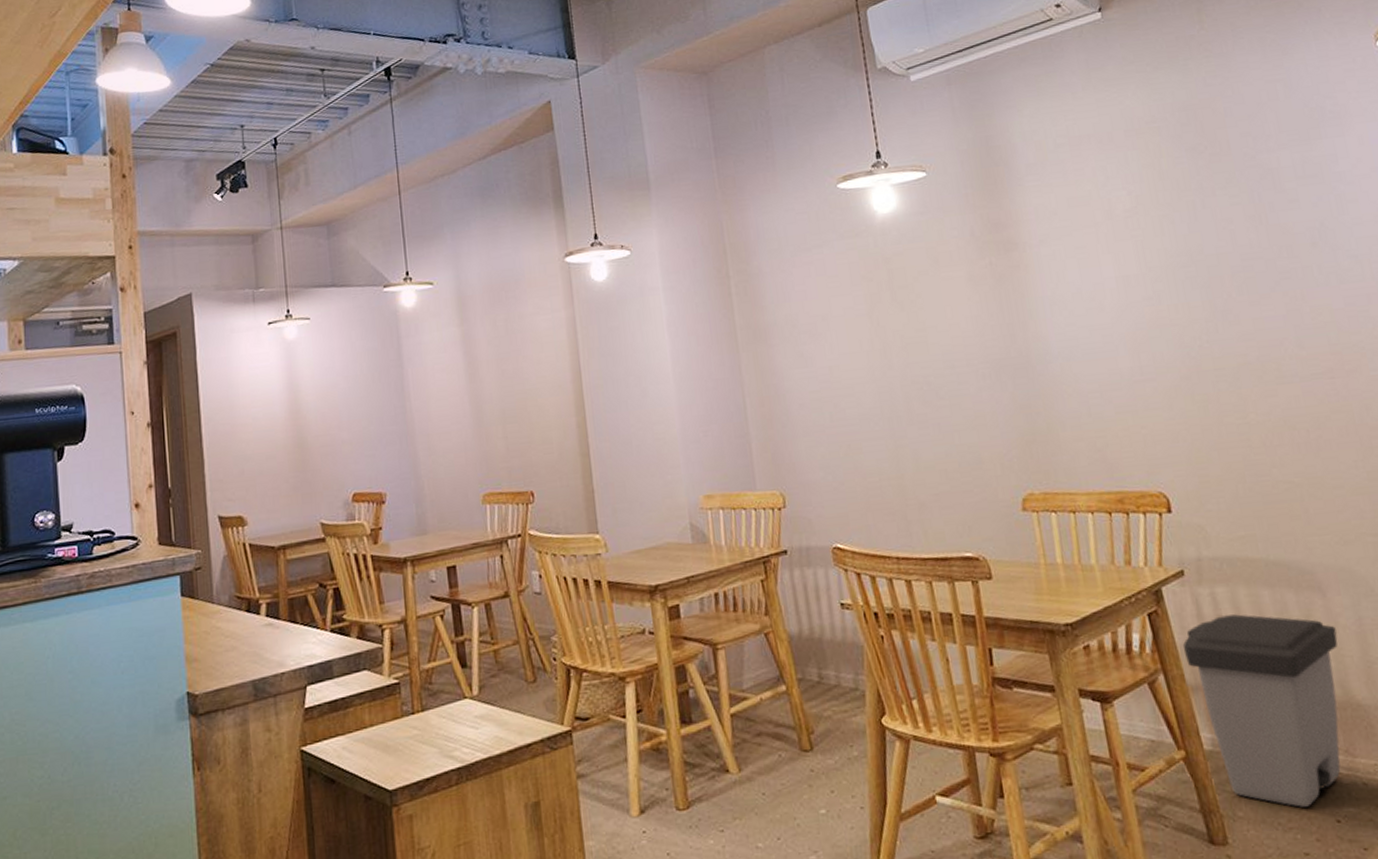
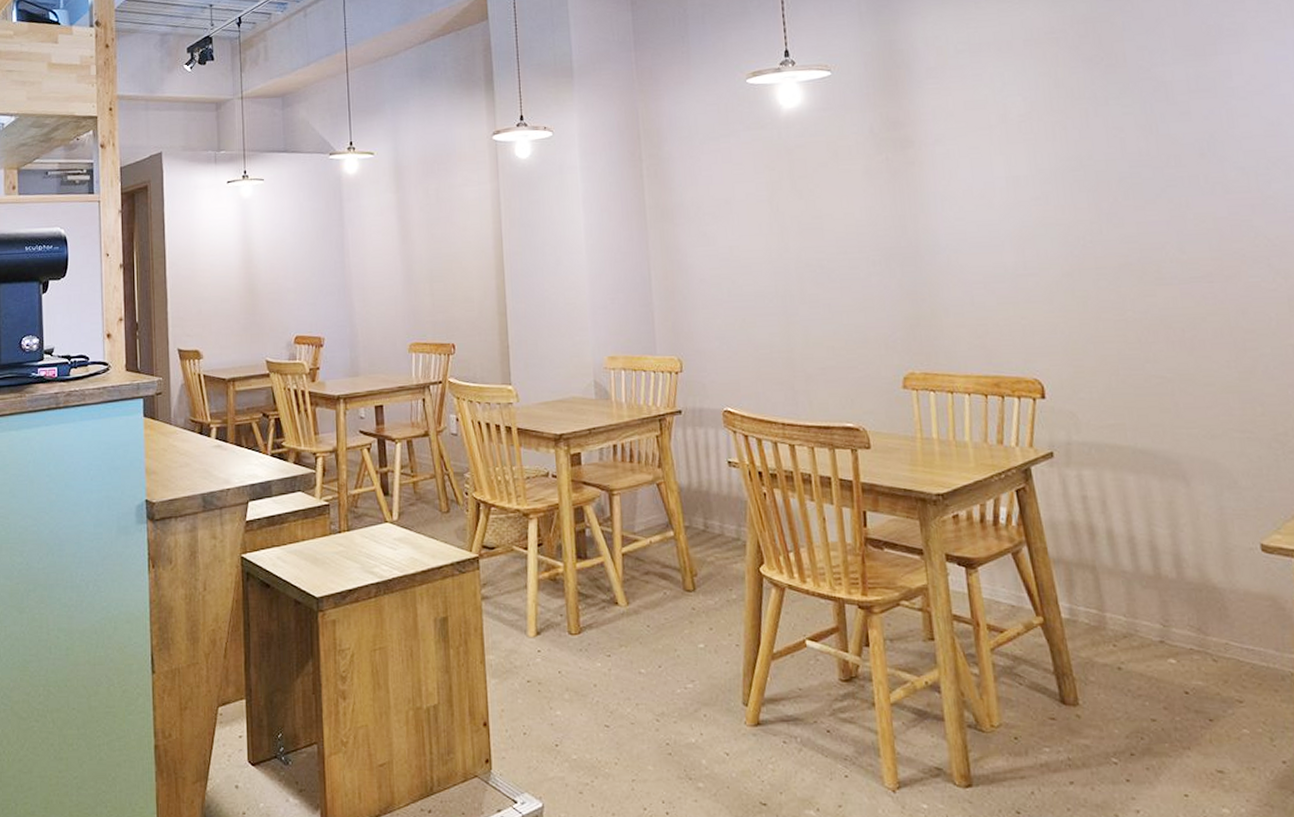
trash can: present [1182,614,1341,808] -> none [1047,496,1198,677]

